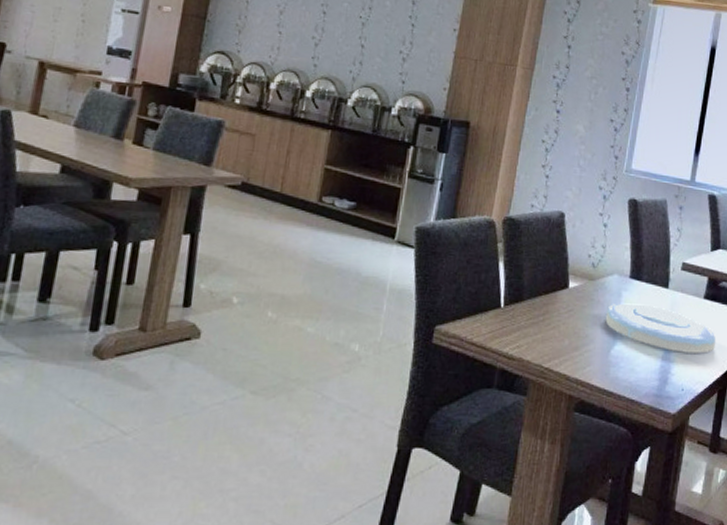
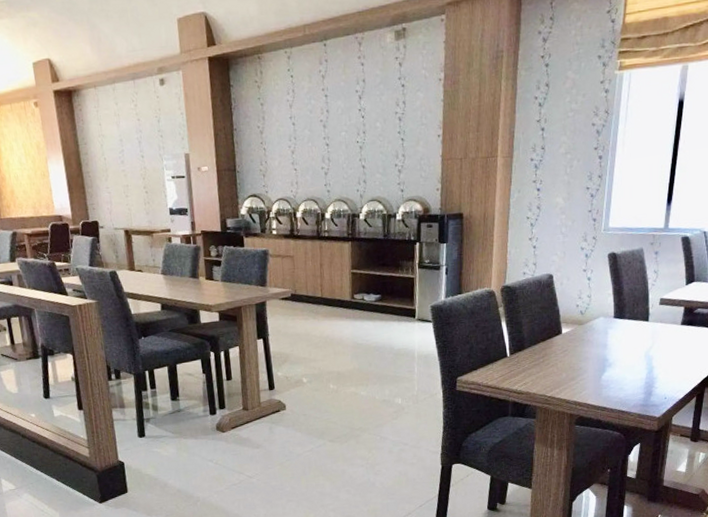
plate: present [605,303,716,354] -> none [595,337,694,370]

